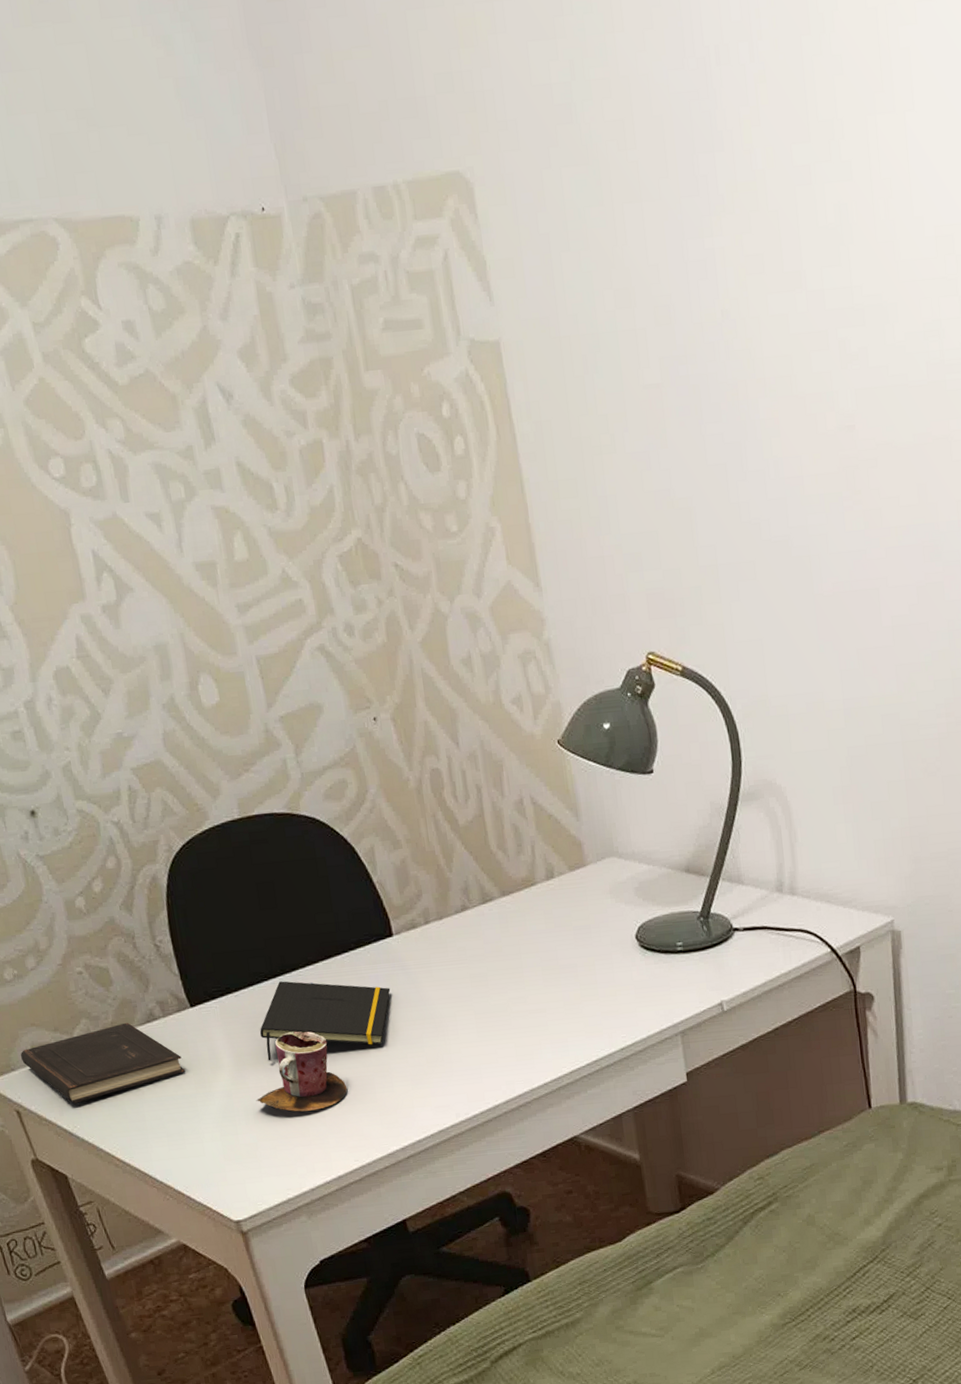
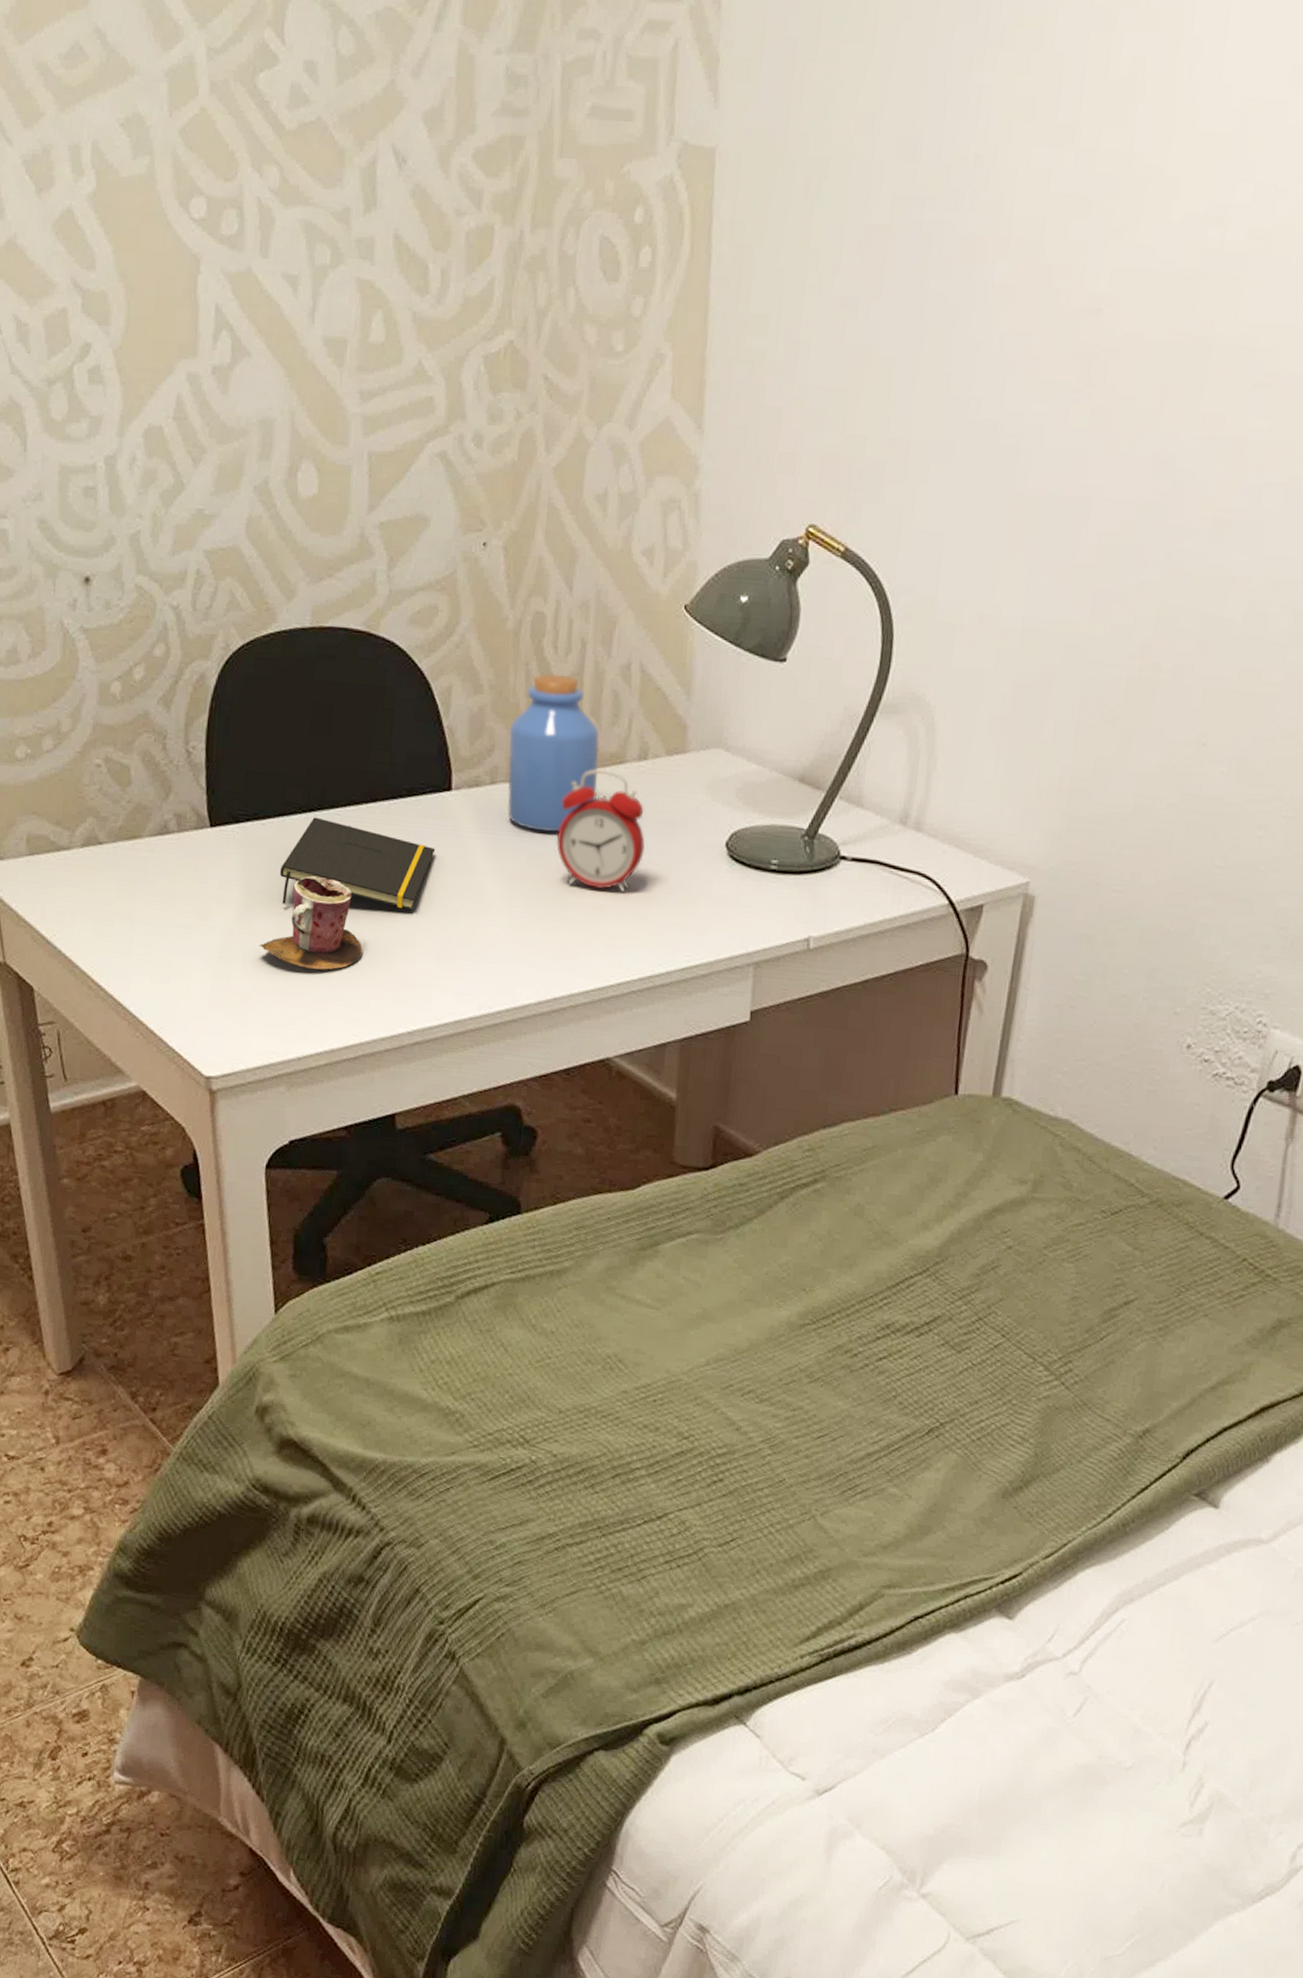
hardcover book: present [20,1022,186,1104] -> none [13,830,189,910]
jar: none [431,819,518,956] -> present [507,673,600,832]
alarm clock: none [489,893,569,996] -> present [556,769,645,892]

